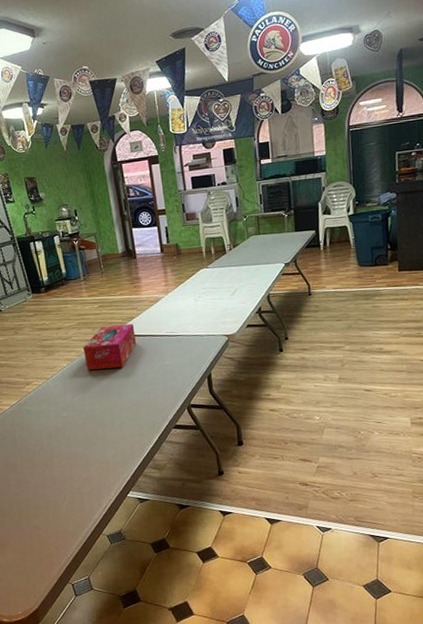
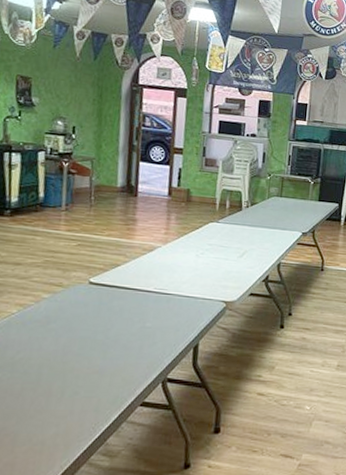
tissue box: present [83,323,137,371] -> none [42,269,117,323]

